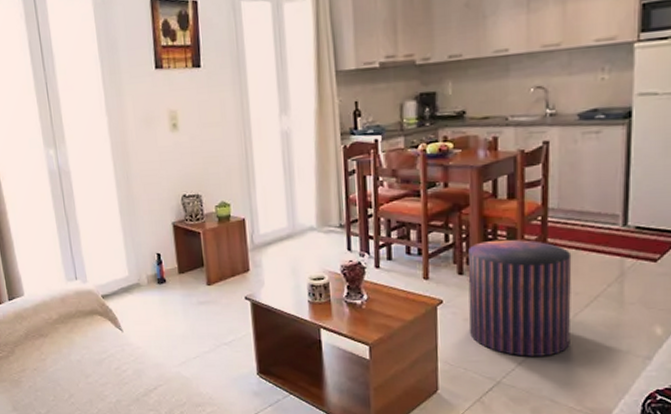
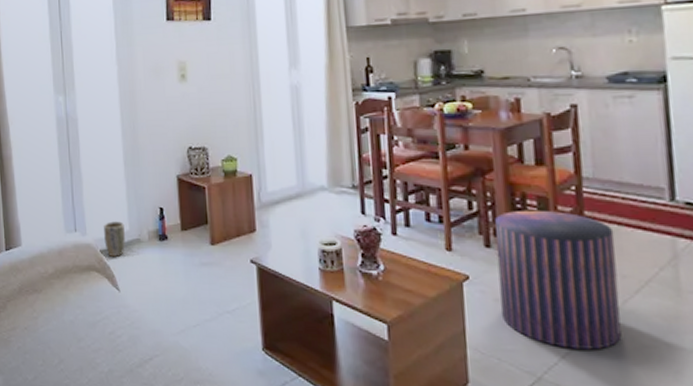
plant pot: none [103,268,126,301] -> present [104,221,125,257]

